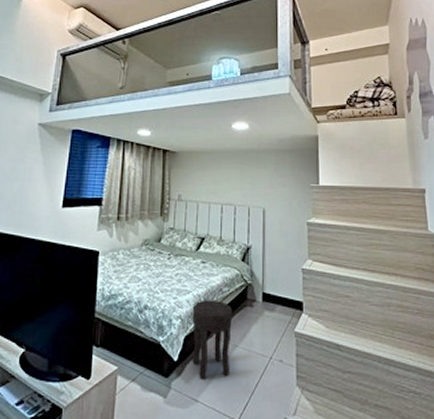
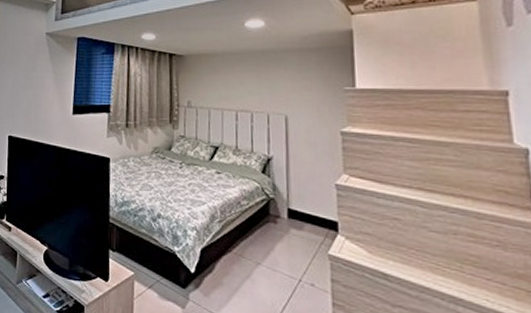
side table: present [192,300,232,379] -> none [208,212,253,294]

